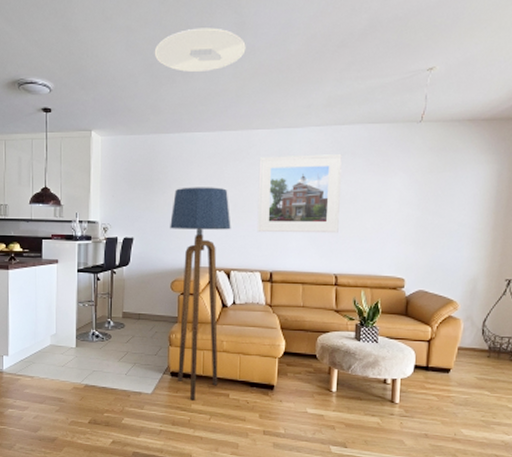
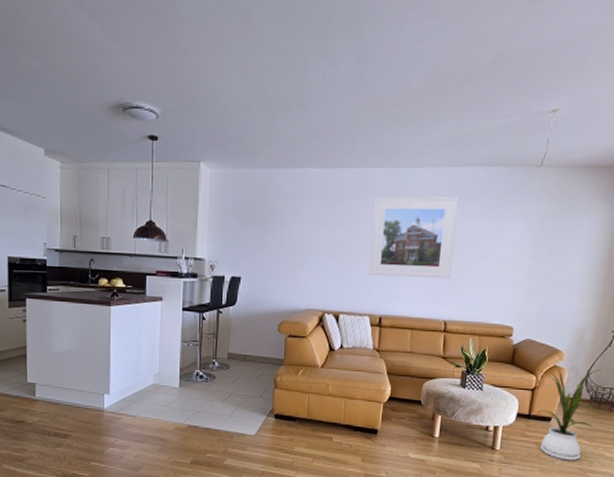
ceiling light: present [154,28,246,72] -> none [268,55,366,103]
floor lamp: present [170,187,231,401] -> none [279,225,342,443]
house plant: none [436,318,499,413] -> present [538,369,603,461]

